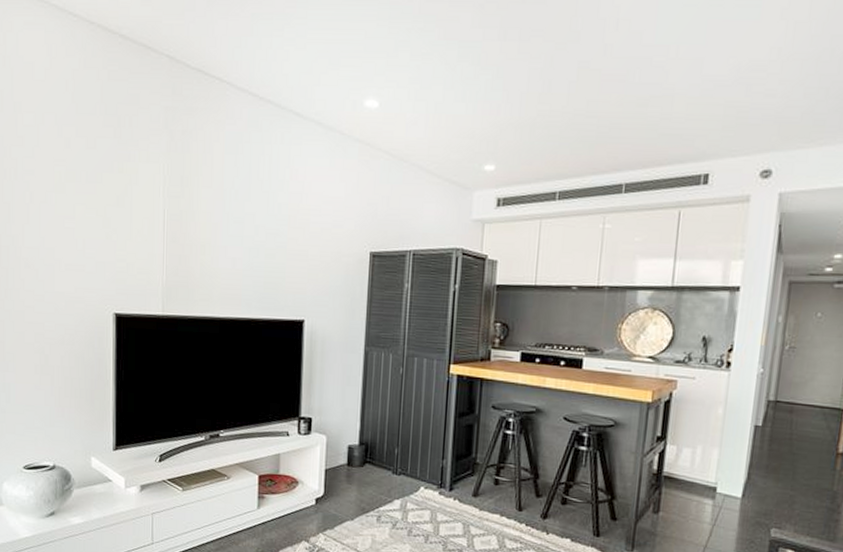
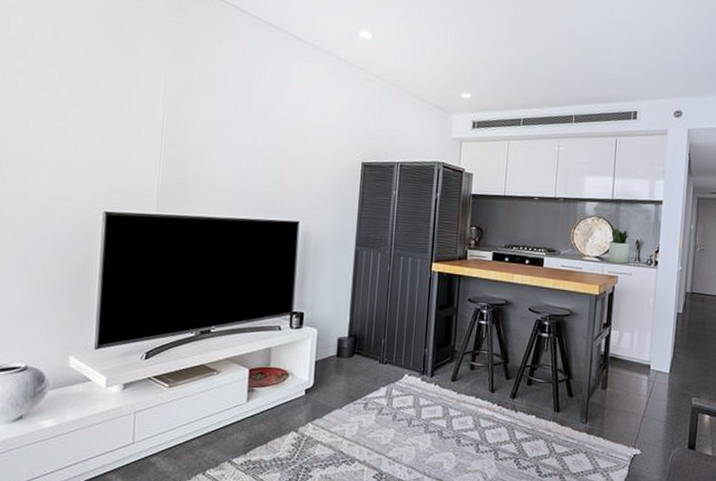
planter: none [662,321,695,366] -> present [606,227,631,264]

